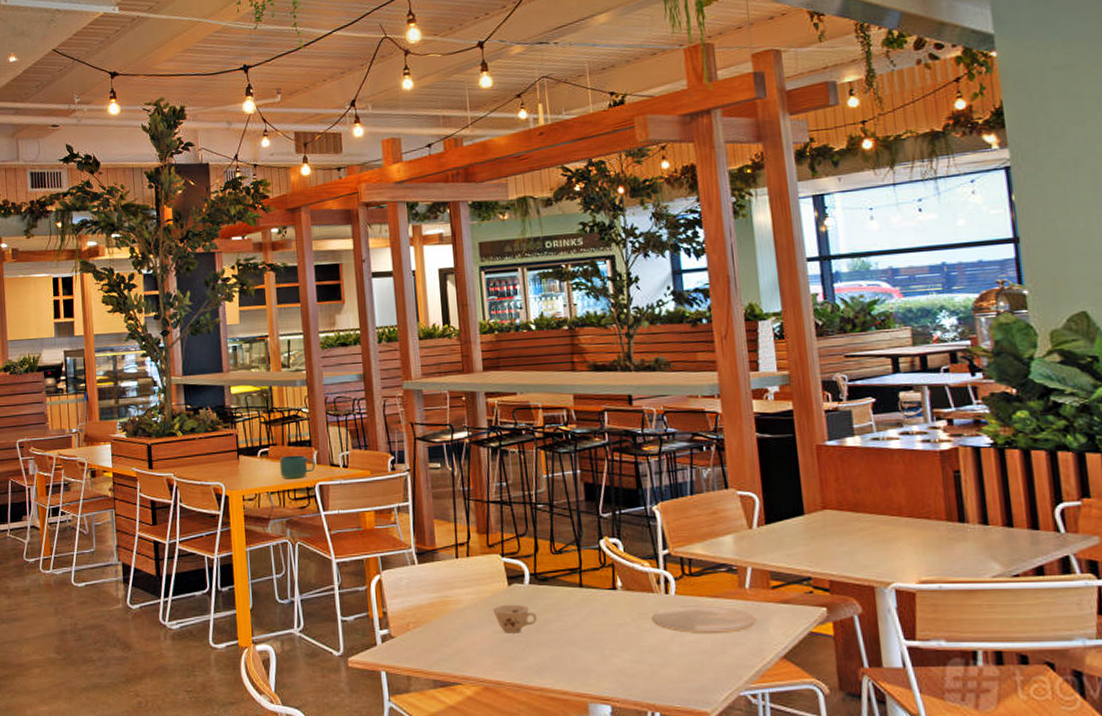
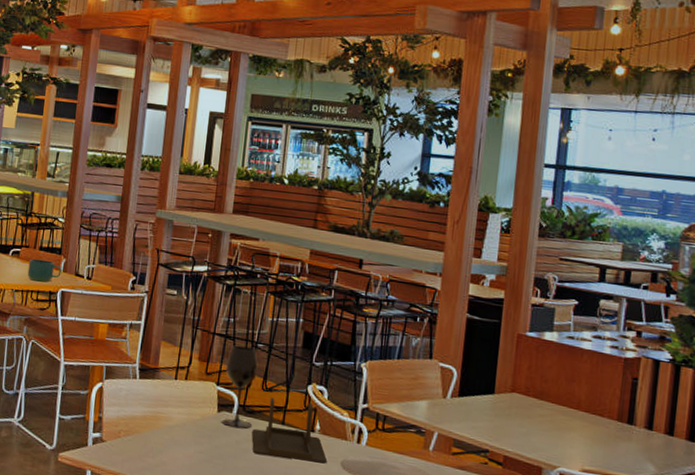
teacup: present [493,604,537,633] -> none [199,428,238,456]
wineglass: none [507,509,548,598] -> present [221,345,258,429]
napkin holder: none [549,559,637,623] -> present [252,397,328,464]

